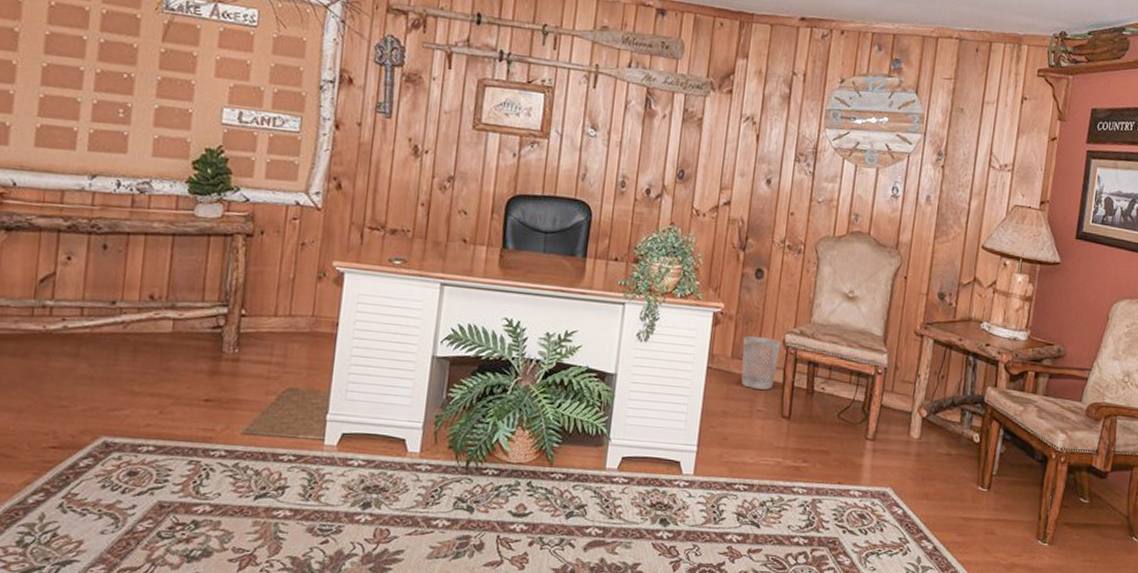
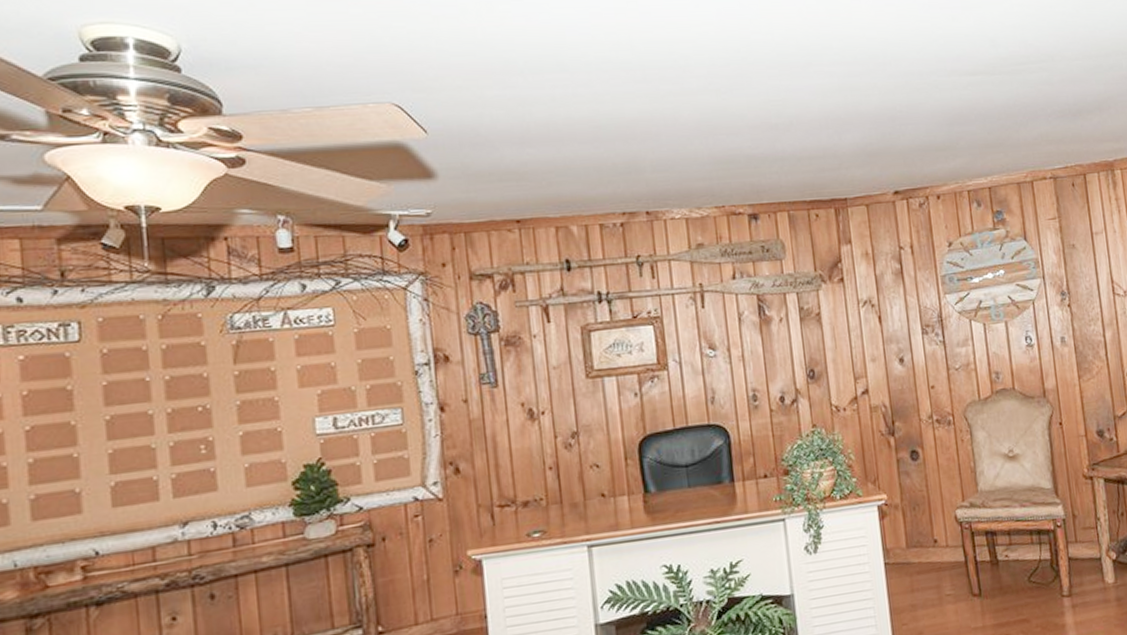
wastebasket: present [741,336,782,390] -> none [914,517,956,575]

